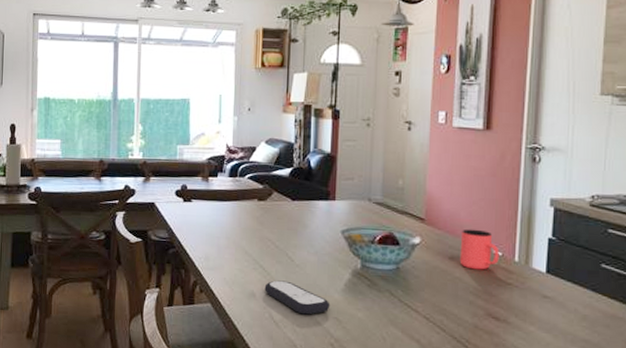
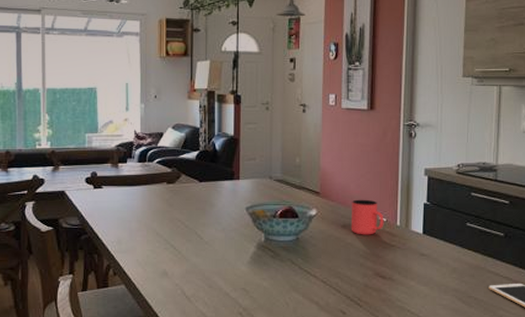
remote control: present [264,280,330,315] -> none [176,258,238,288]

